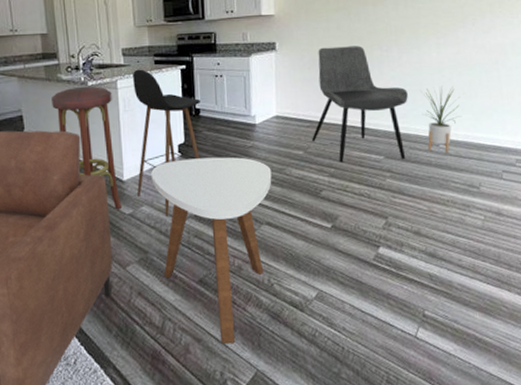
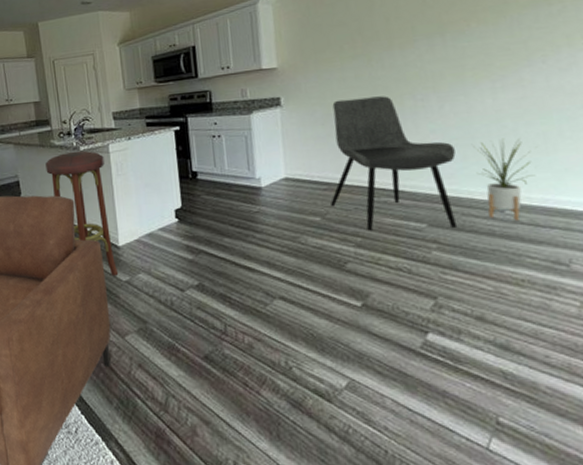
bar stool: present [132,69,200,216] -> none [123,132,199,285]
side table: present [151,157,272,344] -> none [147,223,284,430]

